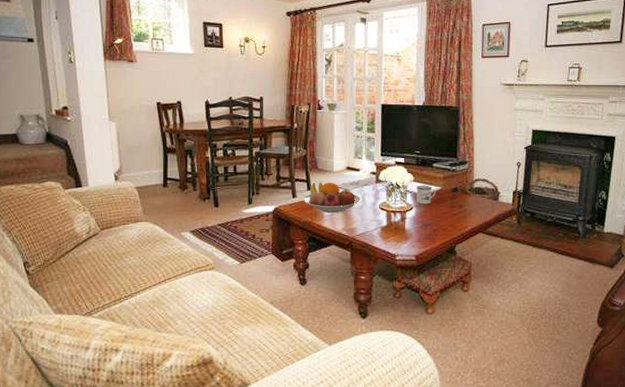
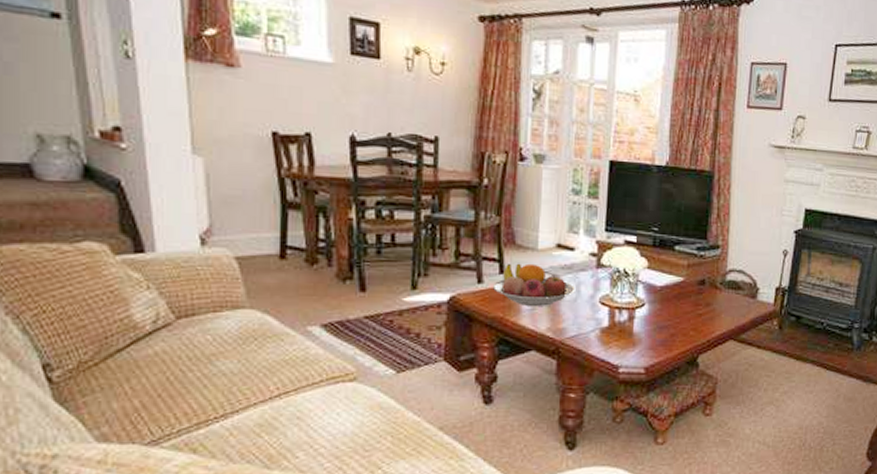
mug: present [416,185,436,204] -> none [650,273,677,300]

